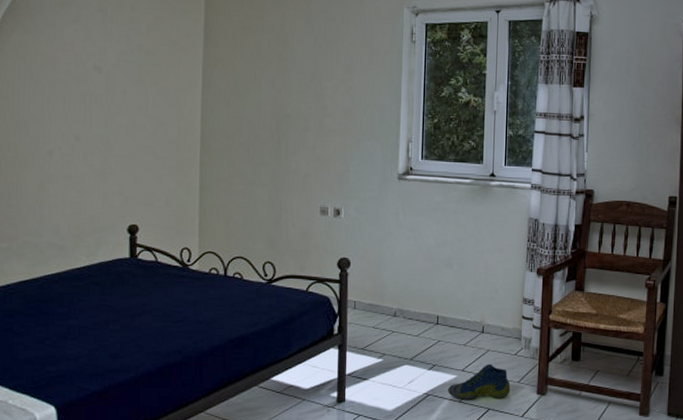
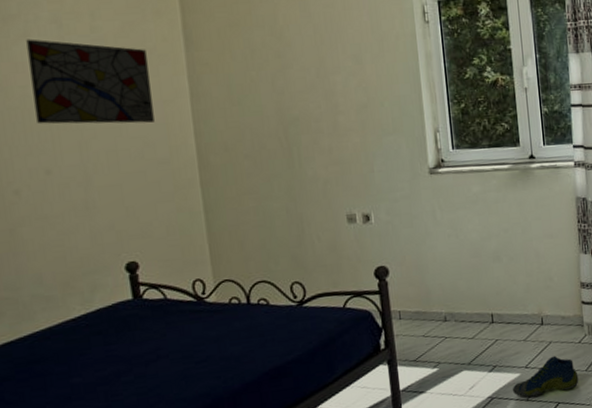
wall art: none [75,23,171,105] -> present [26,39,155,124]

